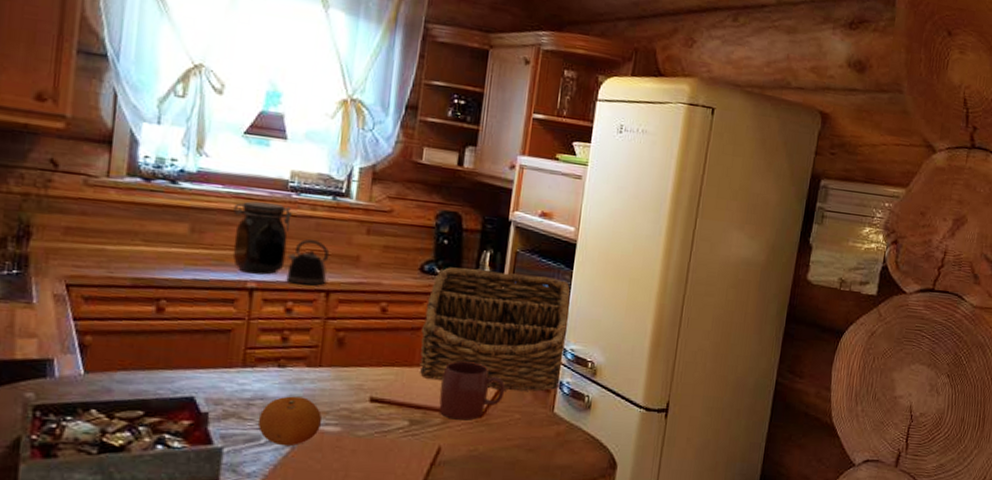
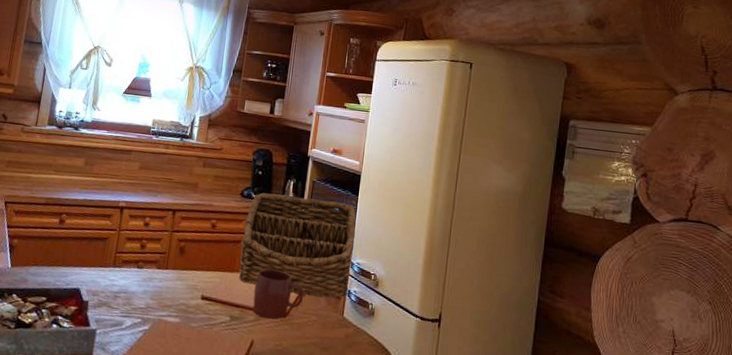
jar: present [232,201,292,275] -> none [111,142,152,197]
fruit: present [257,396,323,447] -> none [121,291,167,332]
kettle: present [286,239,330,286] -> none [146,170,177,206]

